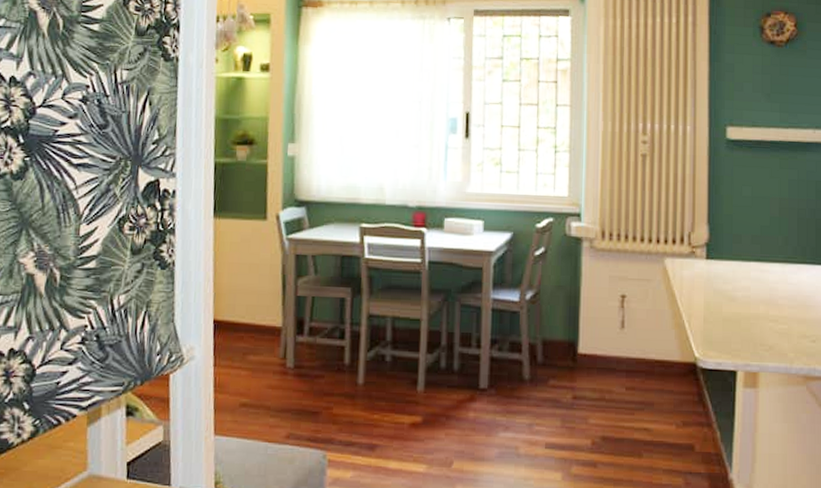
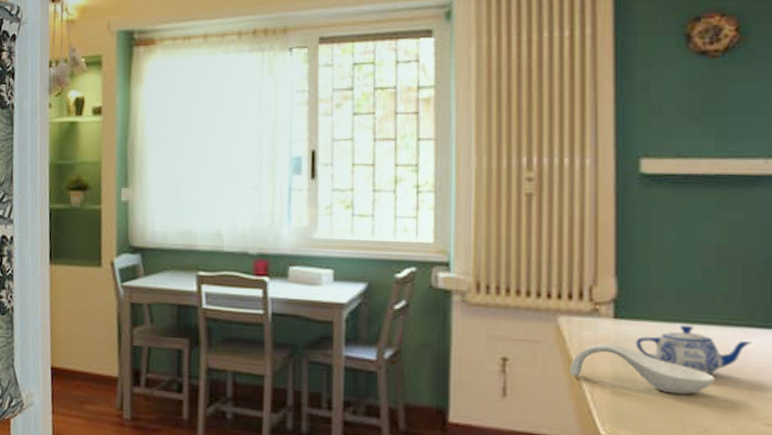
spoon rest: none [673,280,777,320] -> present [569,343,715,395]
teapot: none [722,263,803,304] -> present [635,324,752,376]

